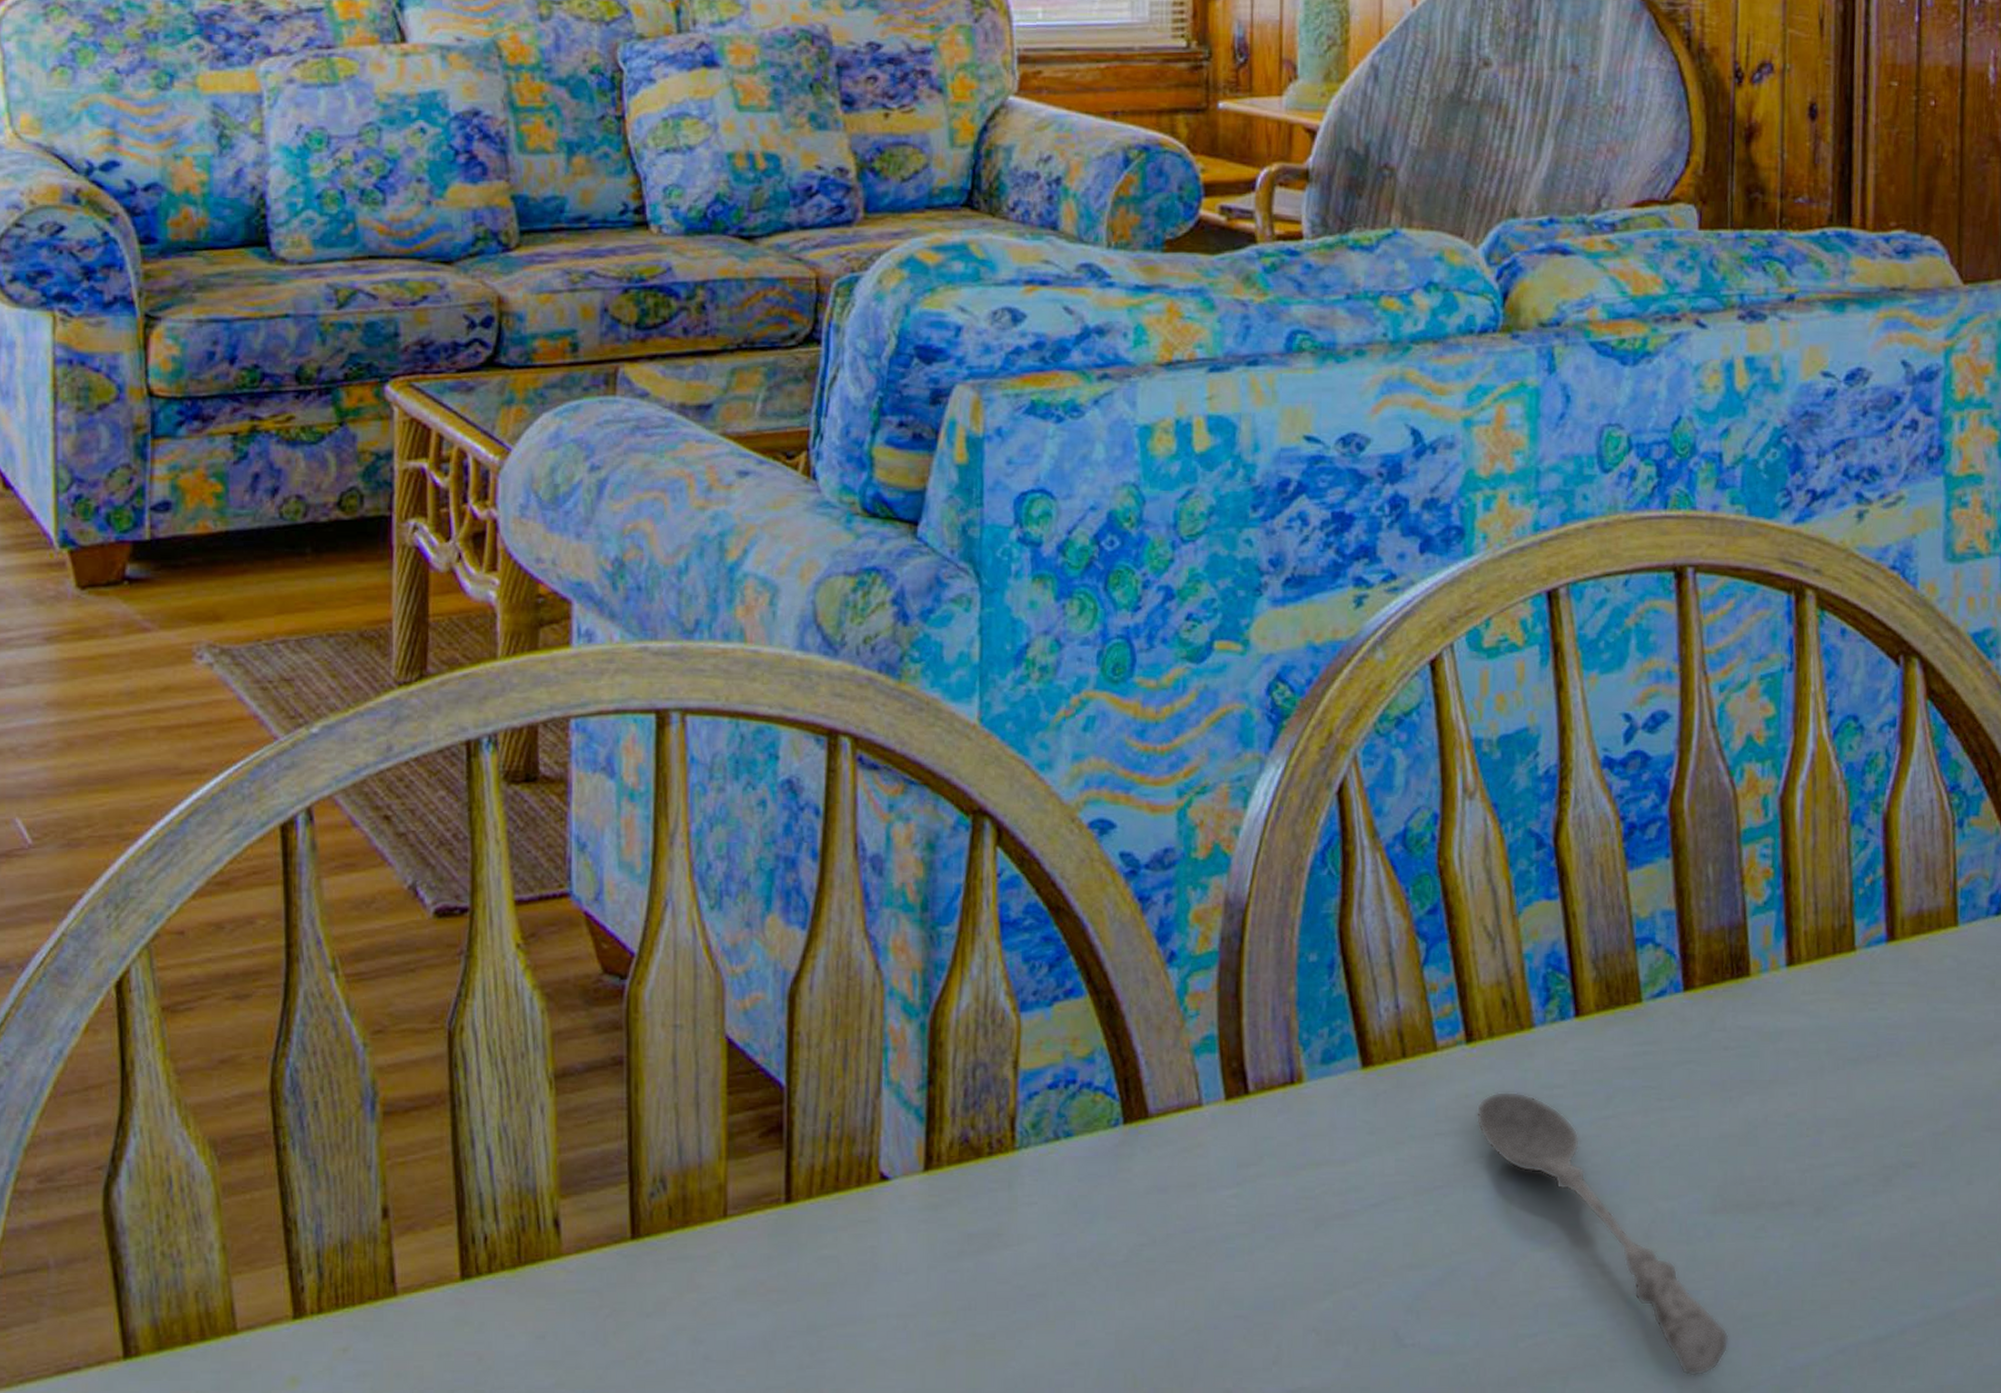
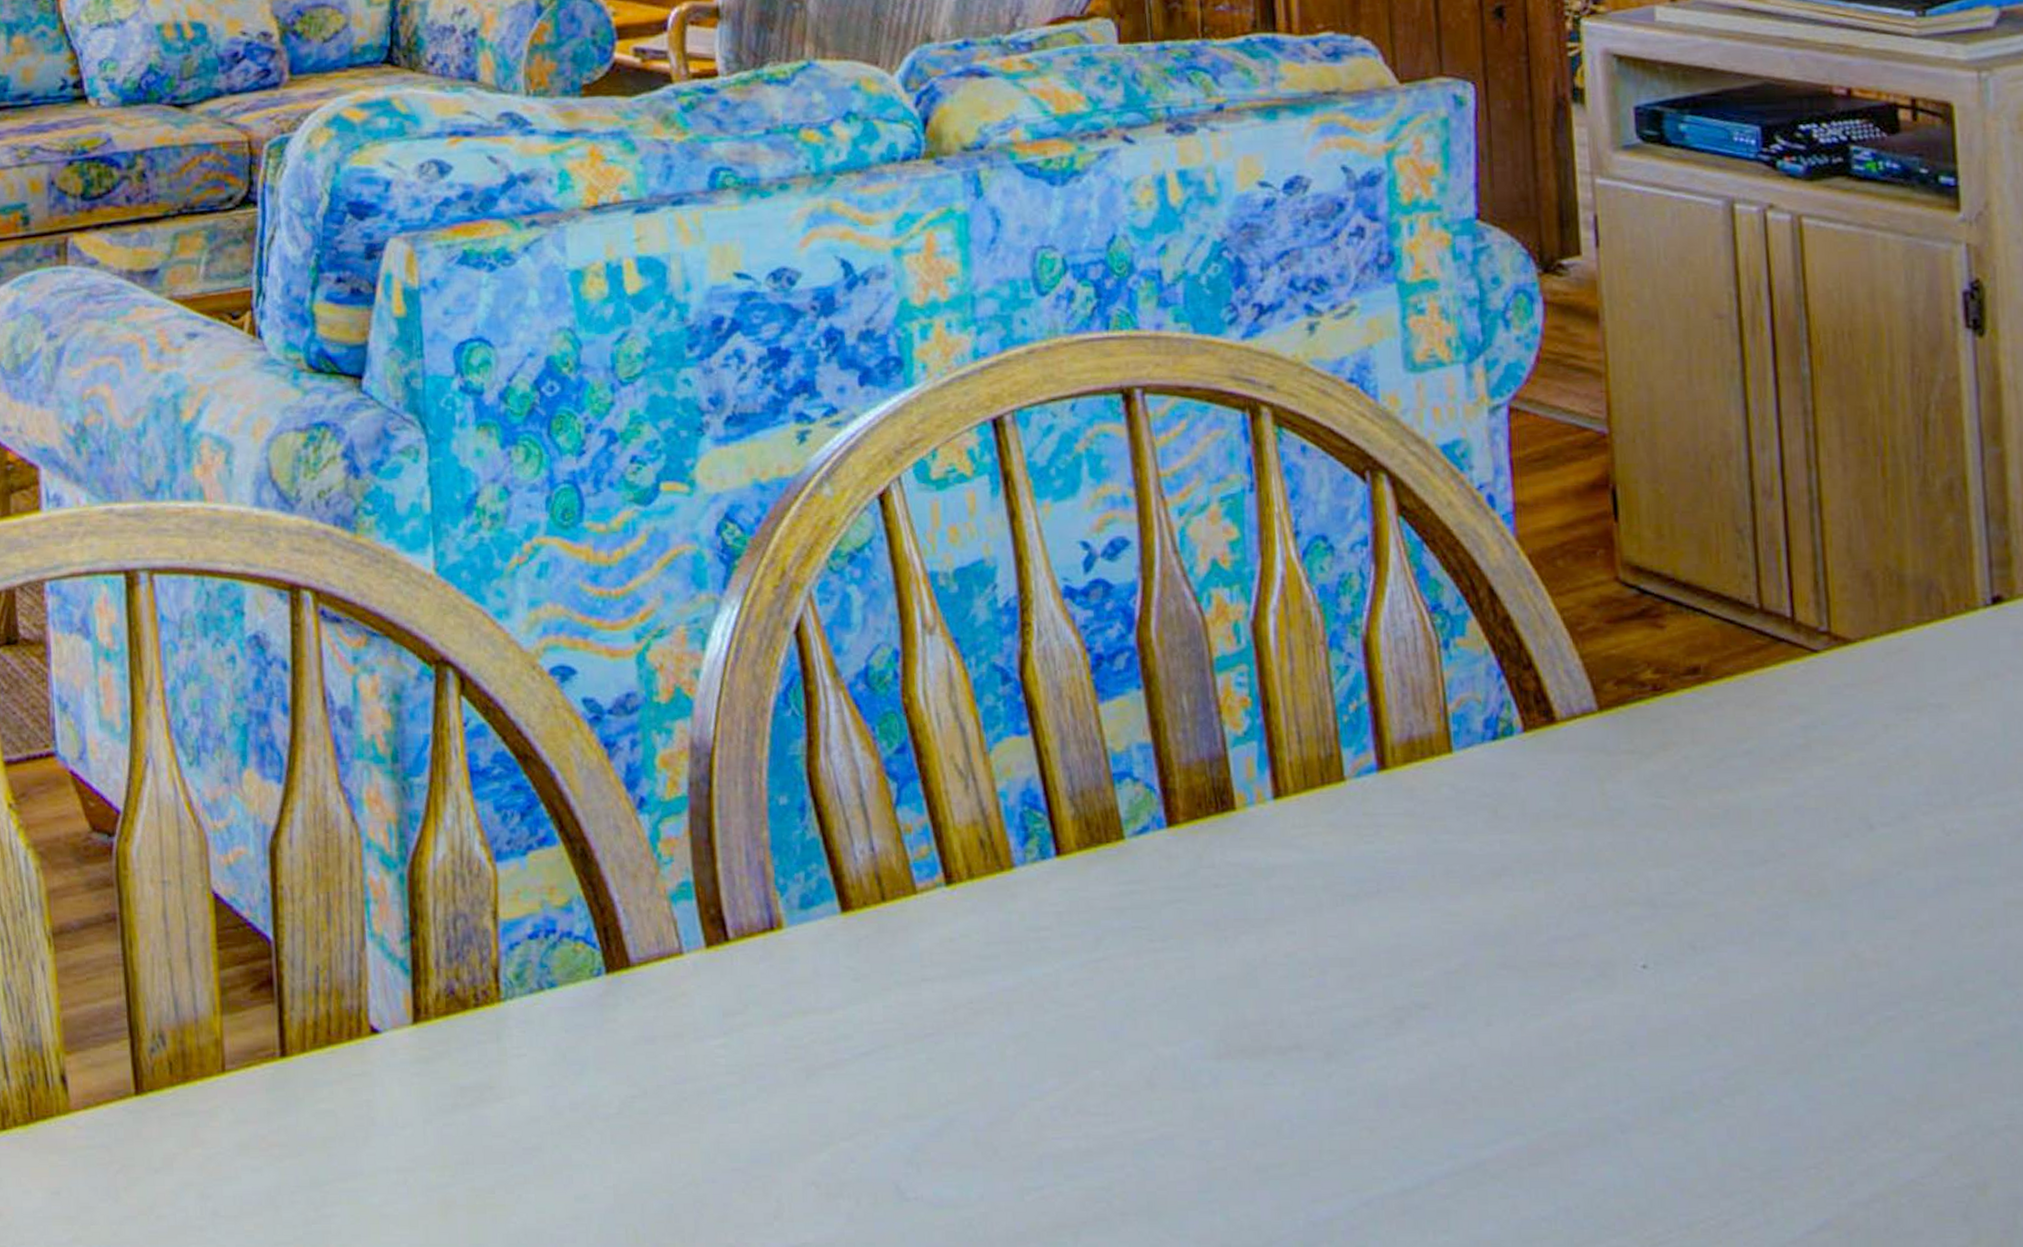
soupspoon: present [1476,1091,1729,1376] -> none [961,934,1246,1231]

